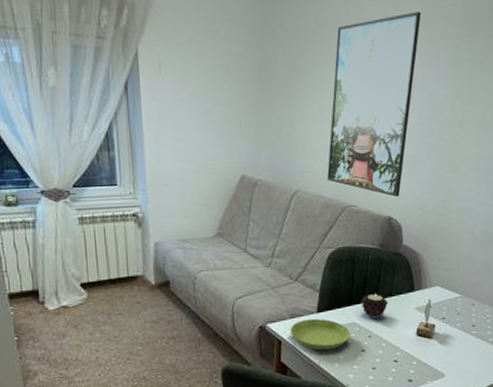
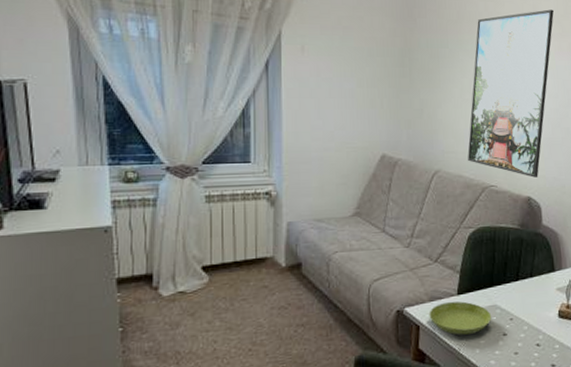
candle: present [361,293,388,319] -> none [503,273,529,300]

